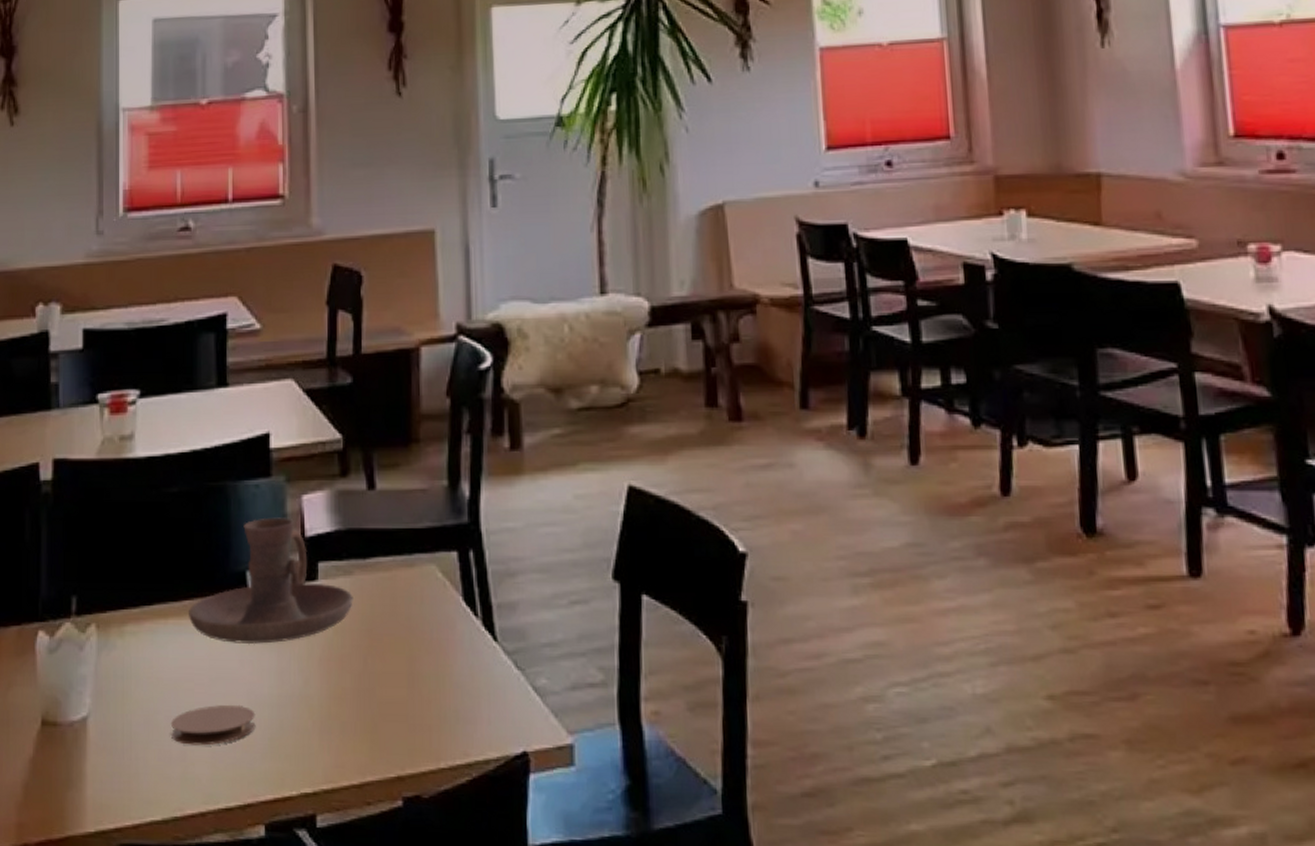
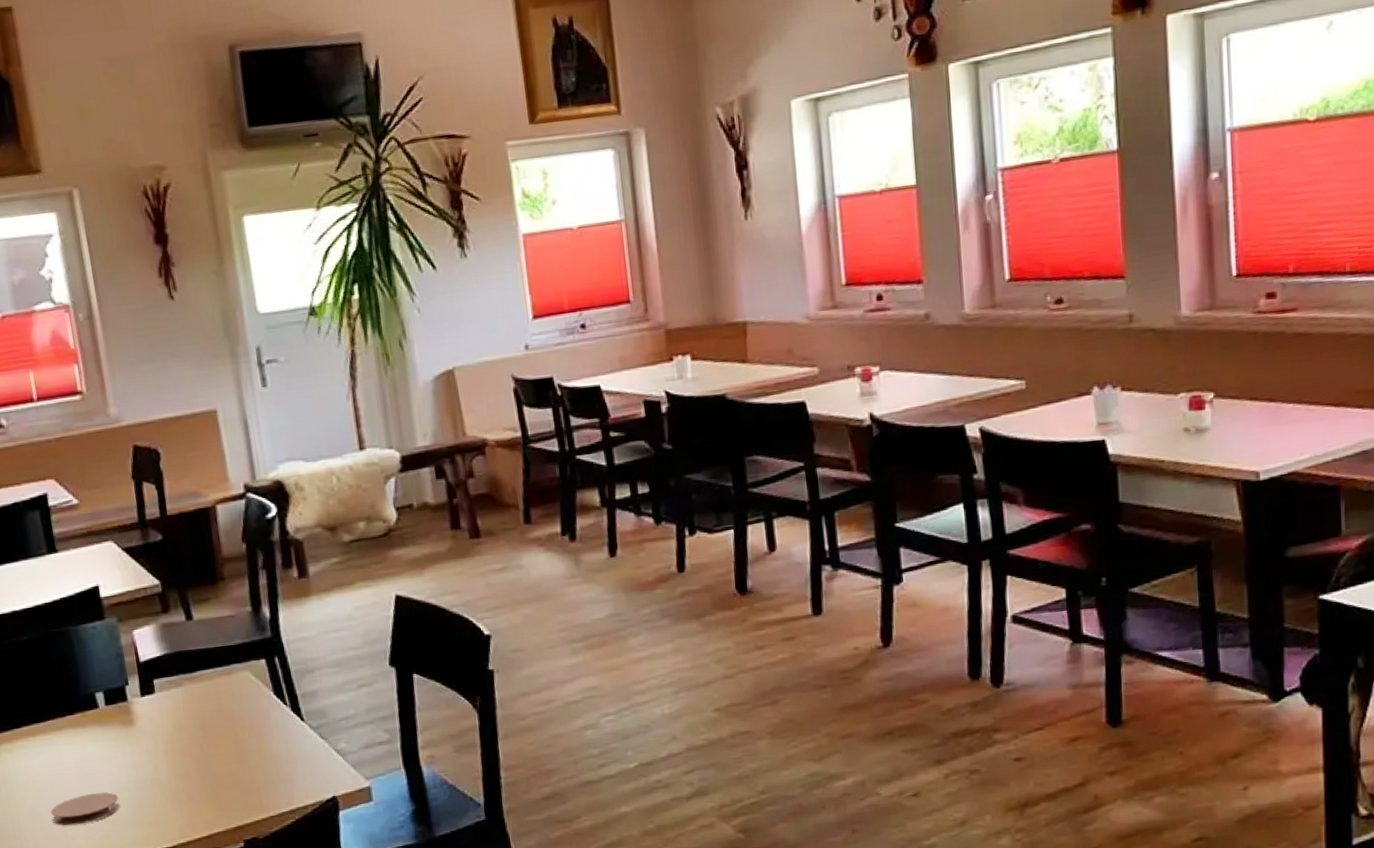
candle holder: present [188,517,353,645] -> none [52,649,186,748]

